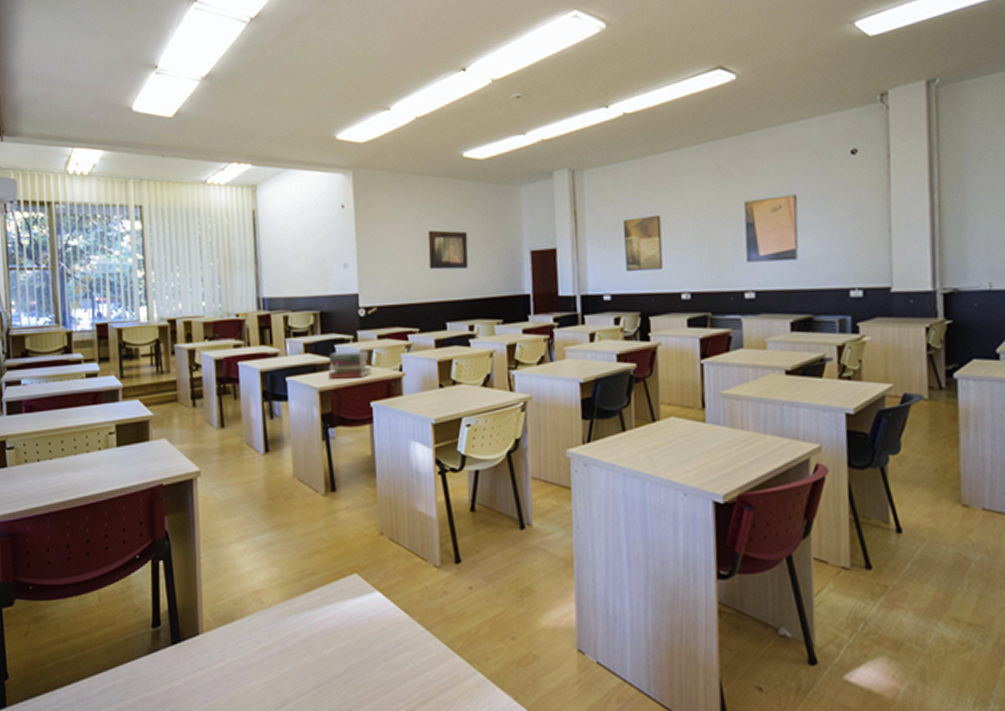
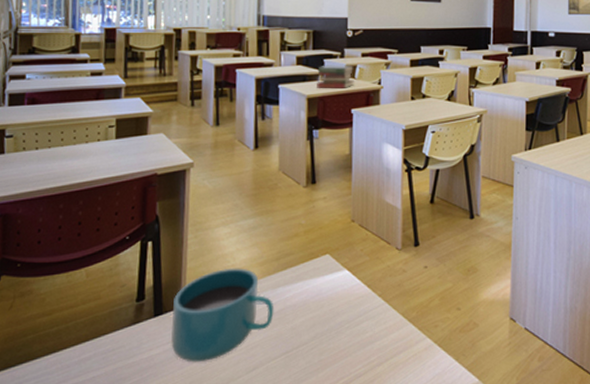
cup: none [191,590,300,696] -> present [171,268,275,363]

